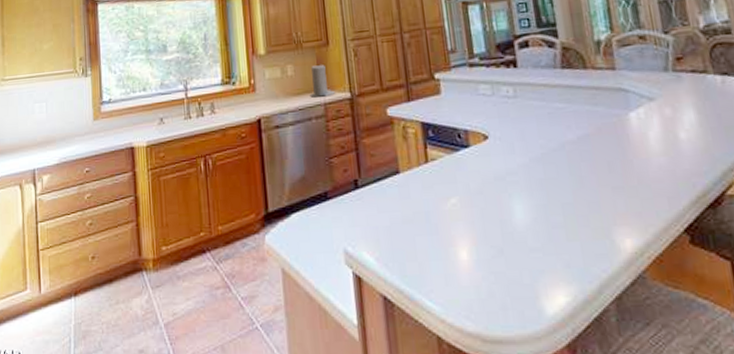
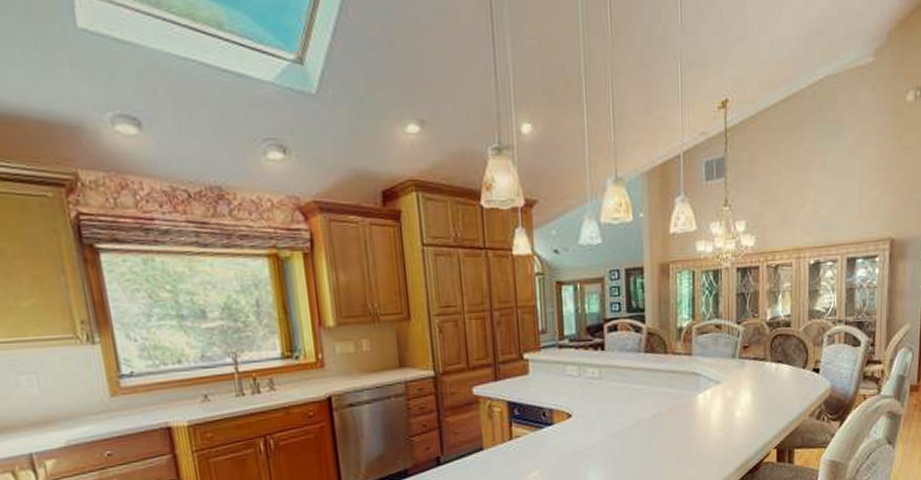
paper towel: present [310,65,336,98] -> none [389,341,418,375]

